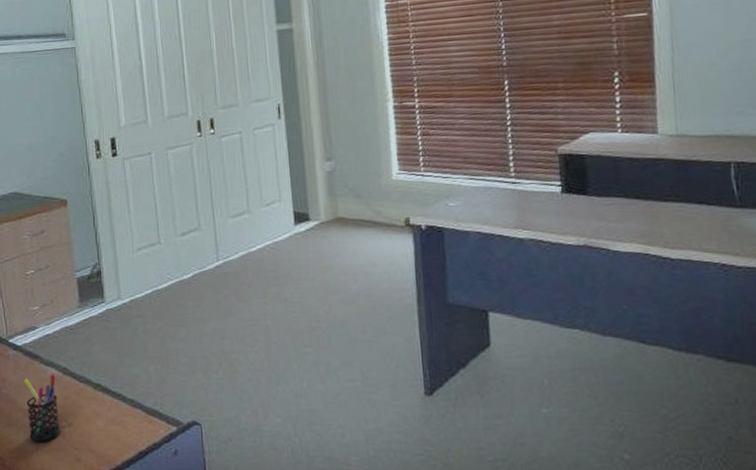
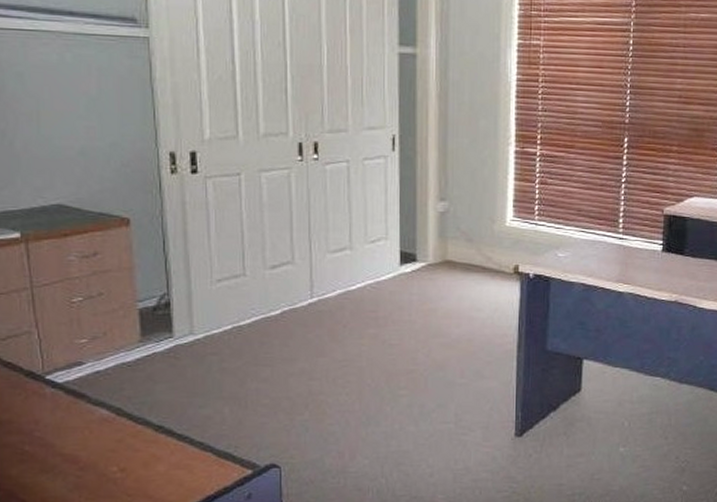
pen holder: present [23,374,61,442] -> none [63,415,111,489]

